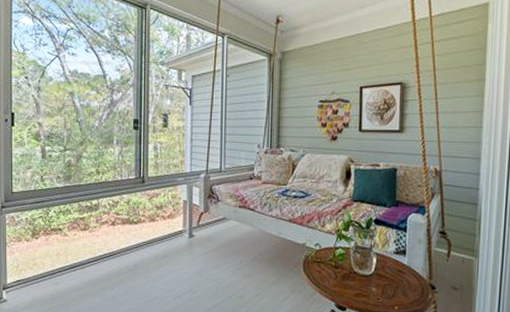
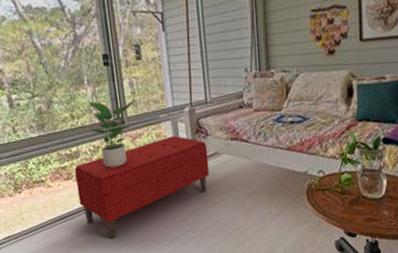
bench: none [91,199,217,293] -> present [74,136,210,240]
potted plant: none [112,160,157,223] -> present [88,101,136,168]

